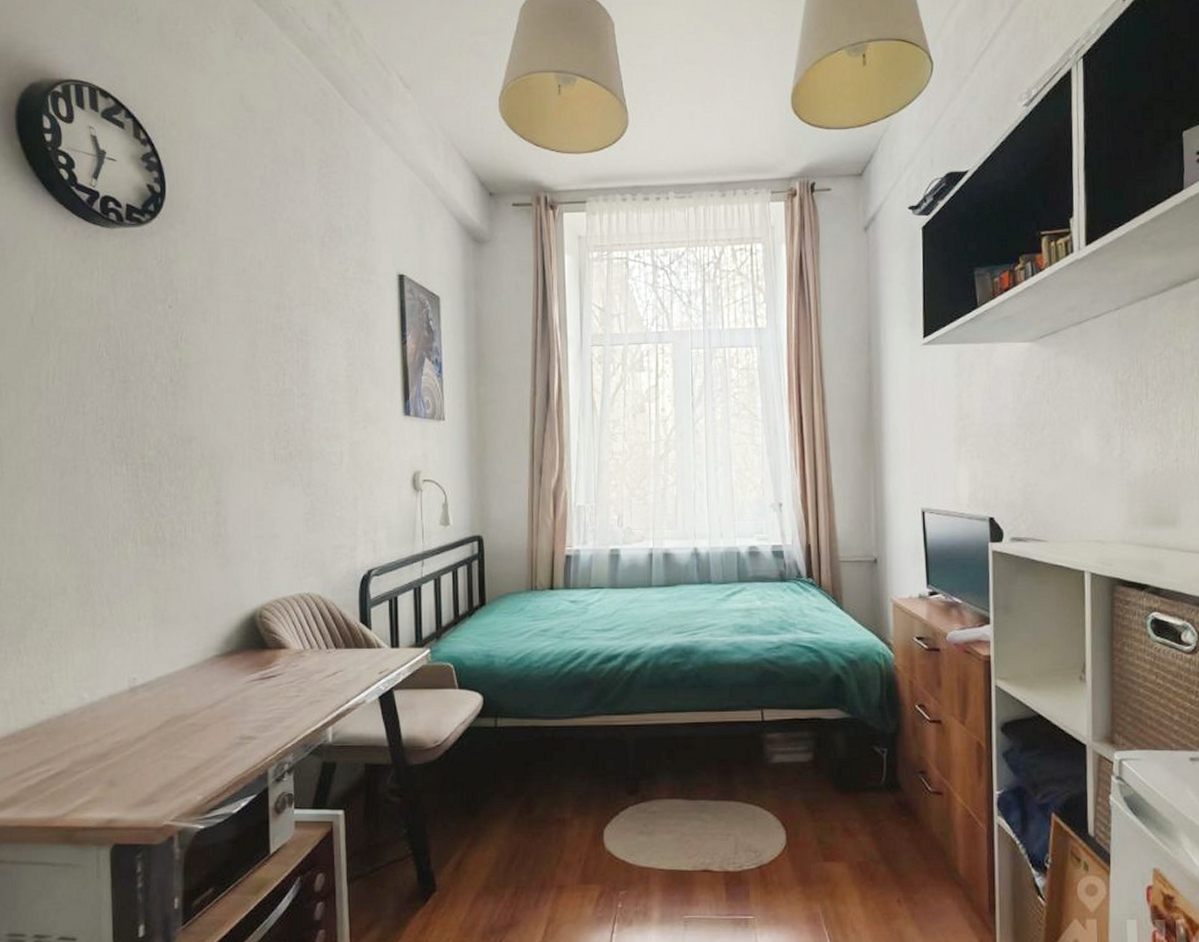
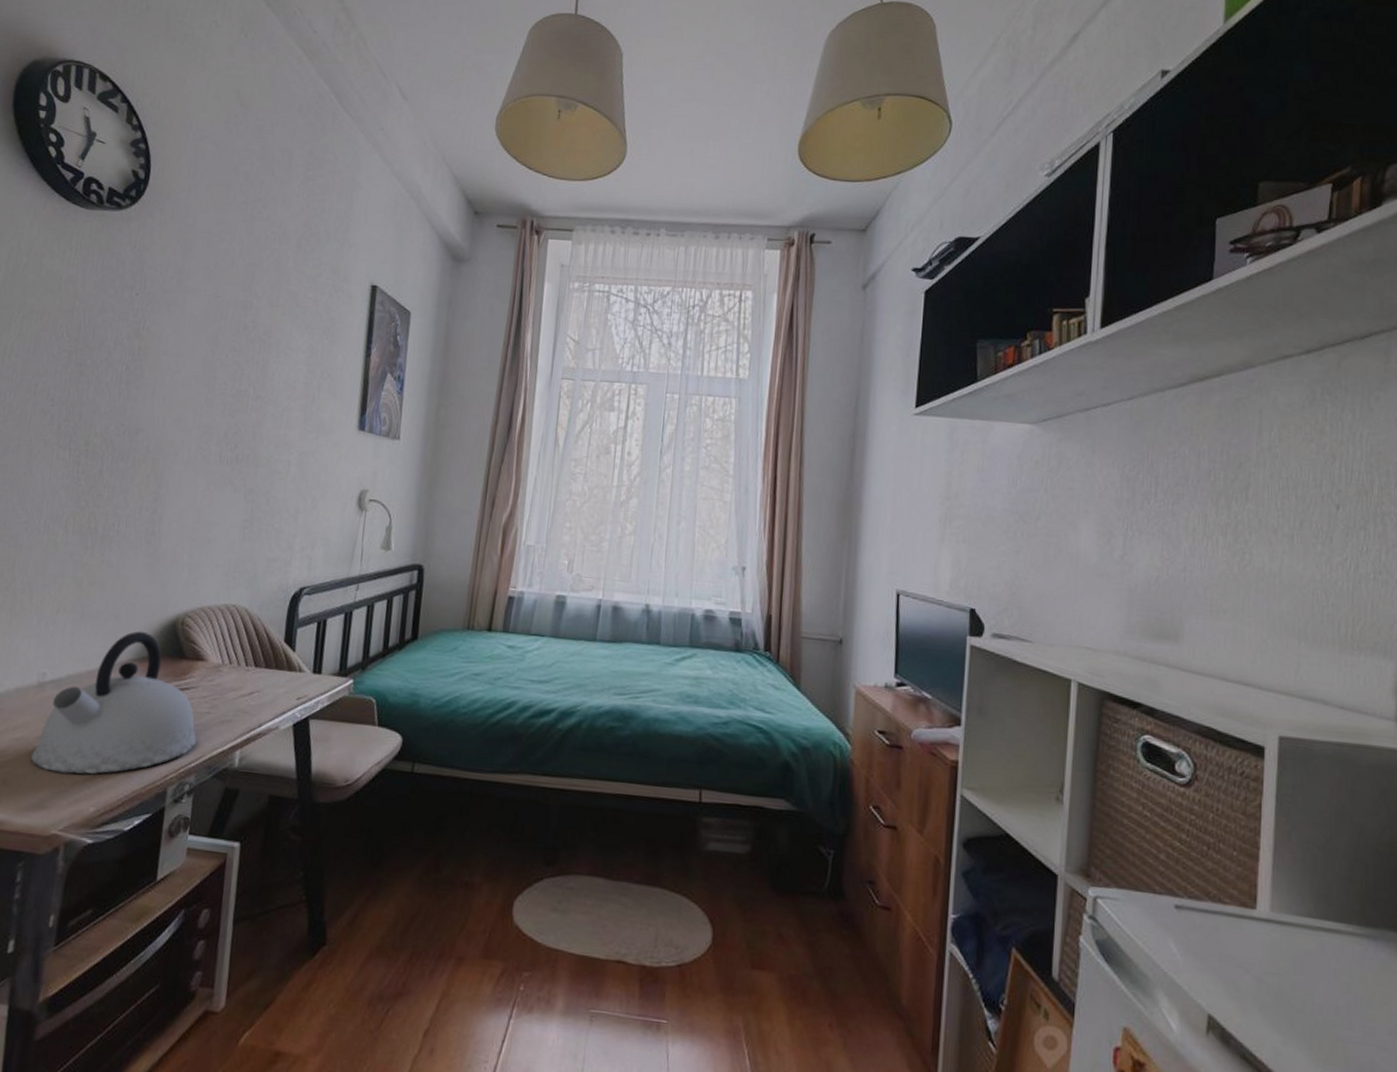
kettle: none [134,628,290,768] -> present [31,631,198,774]

